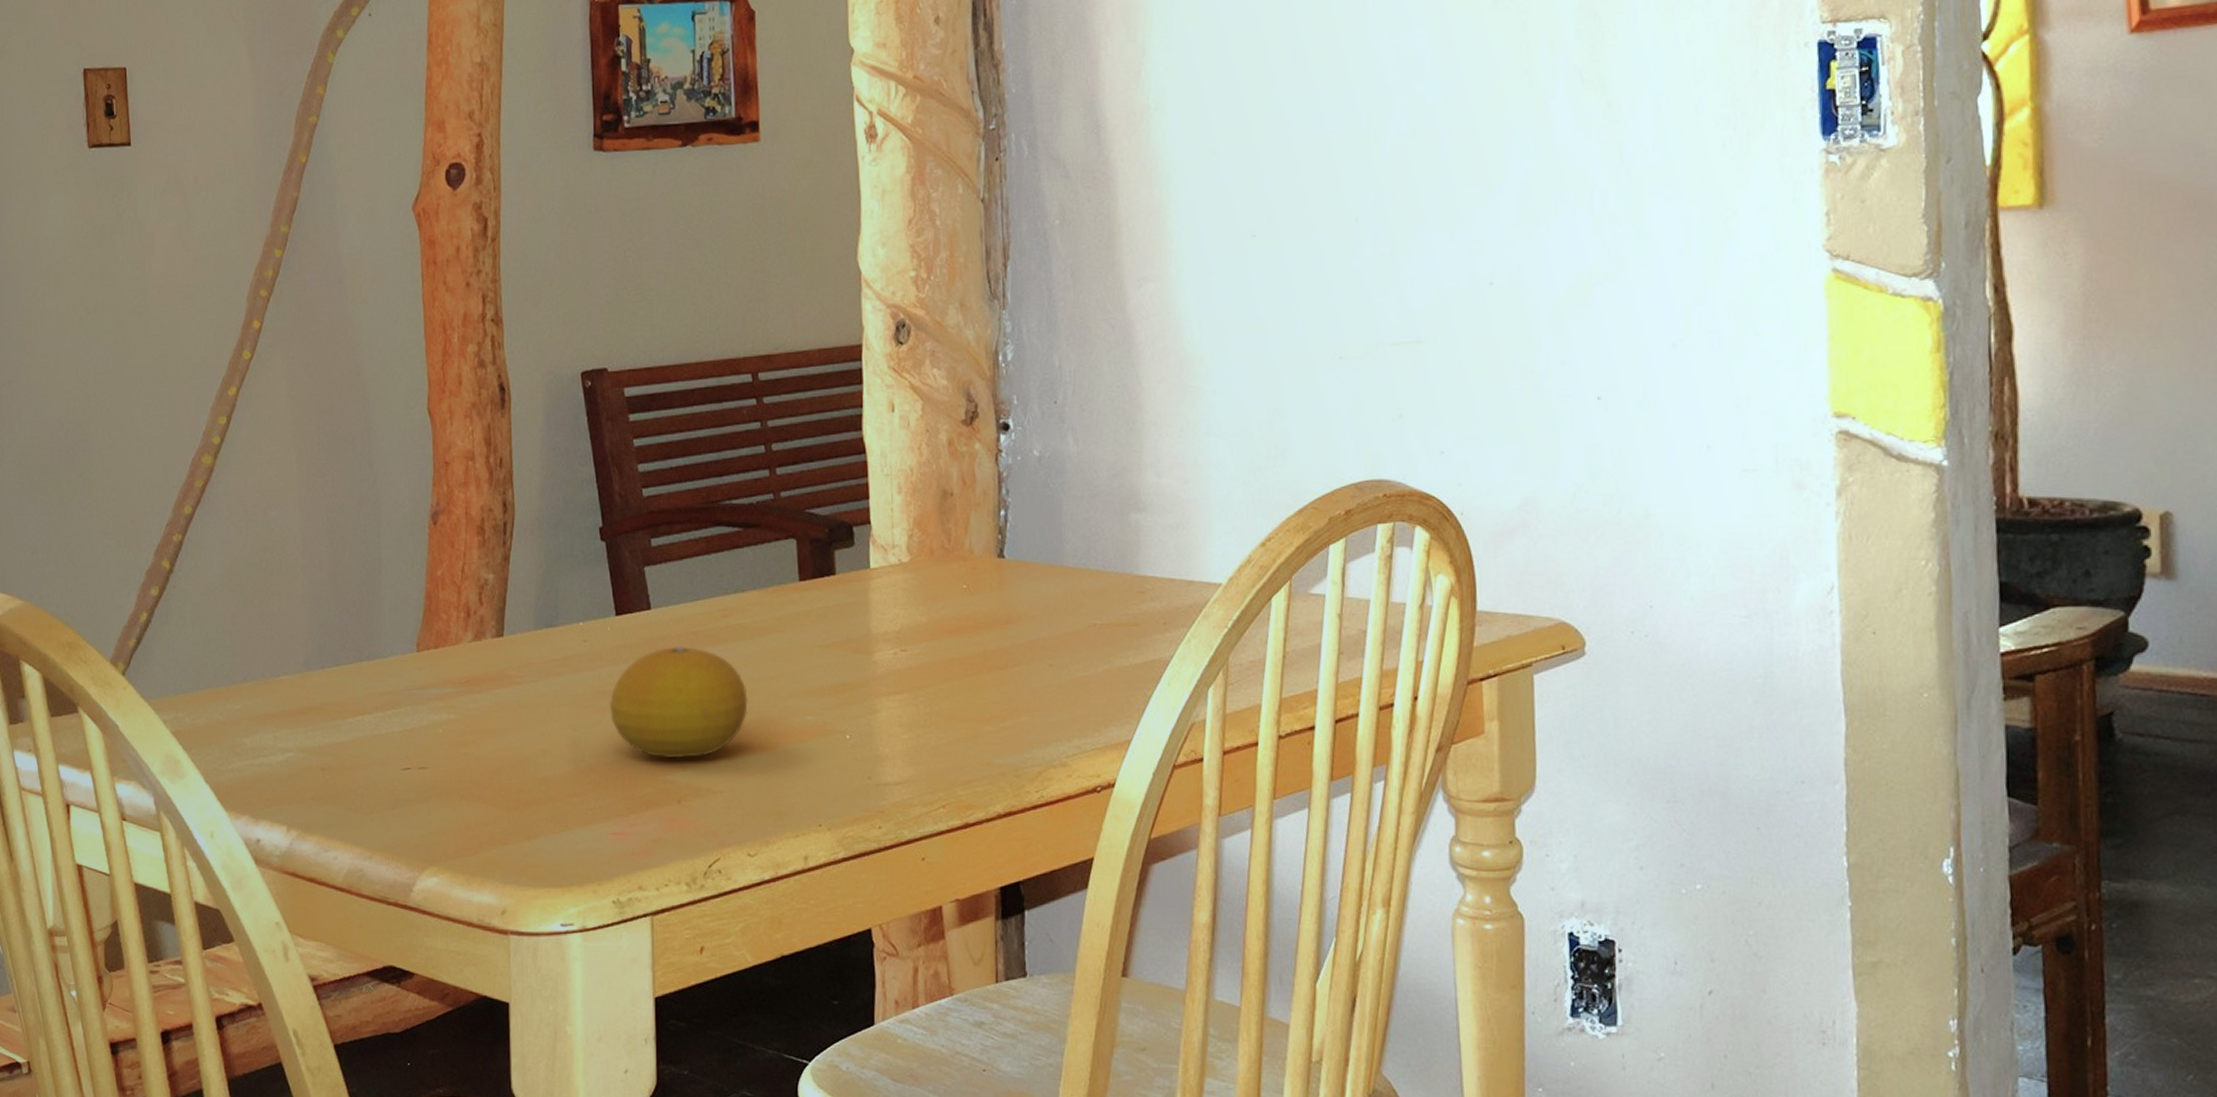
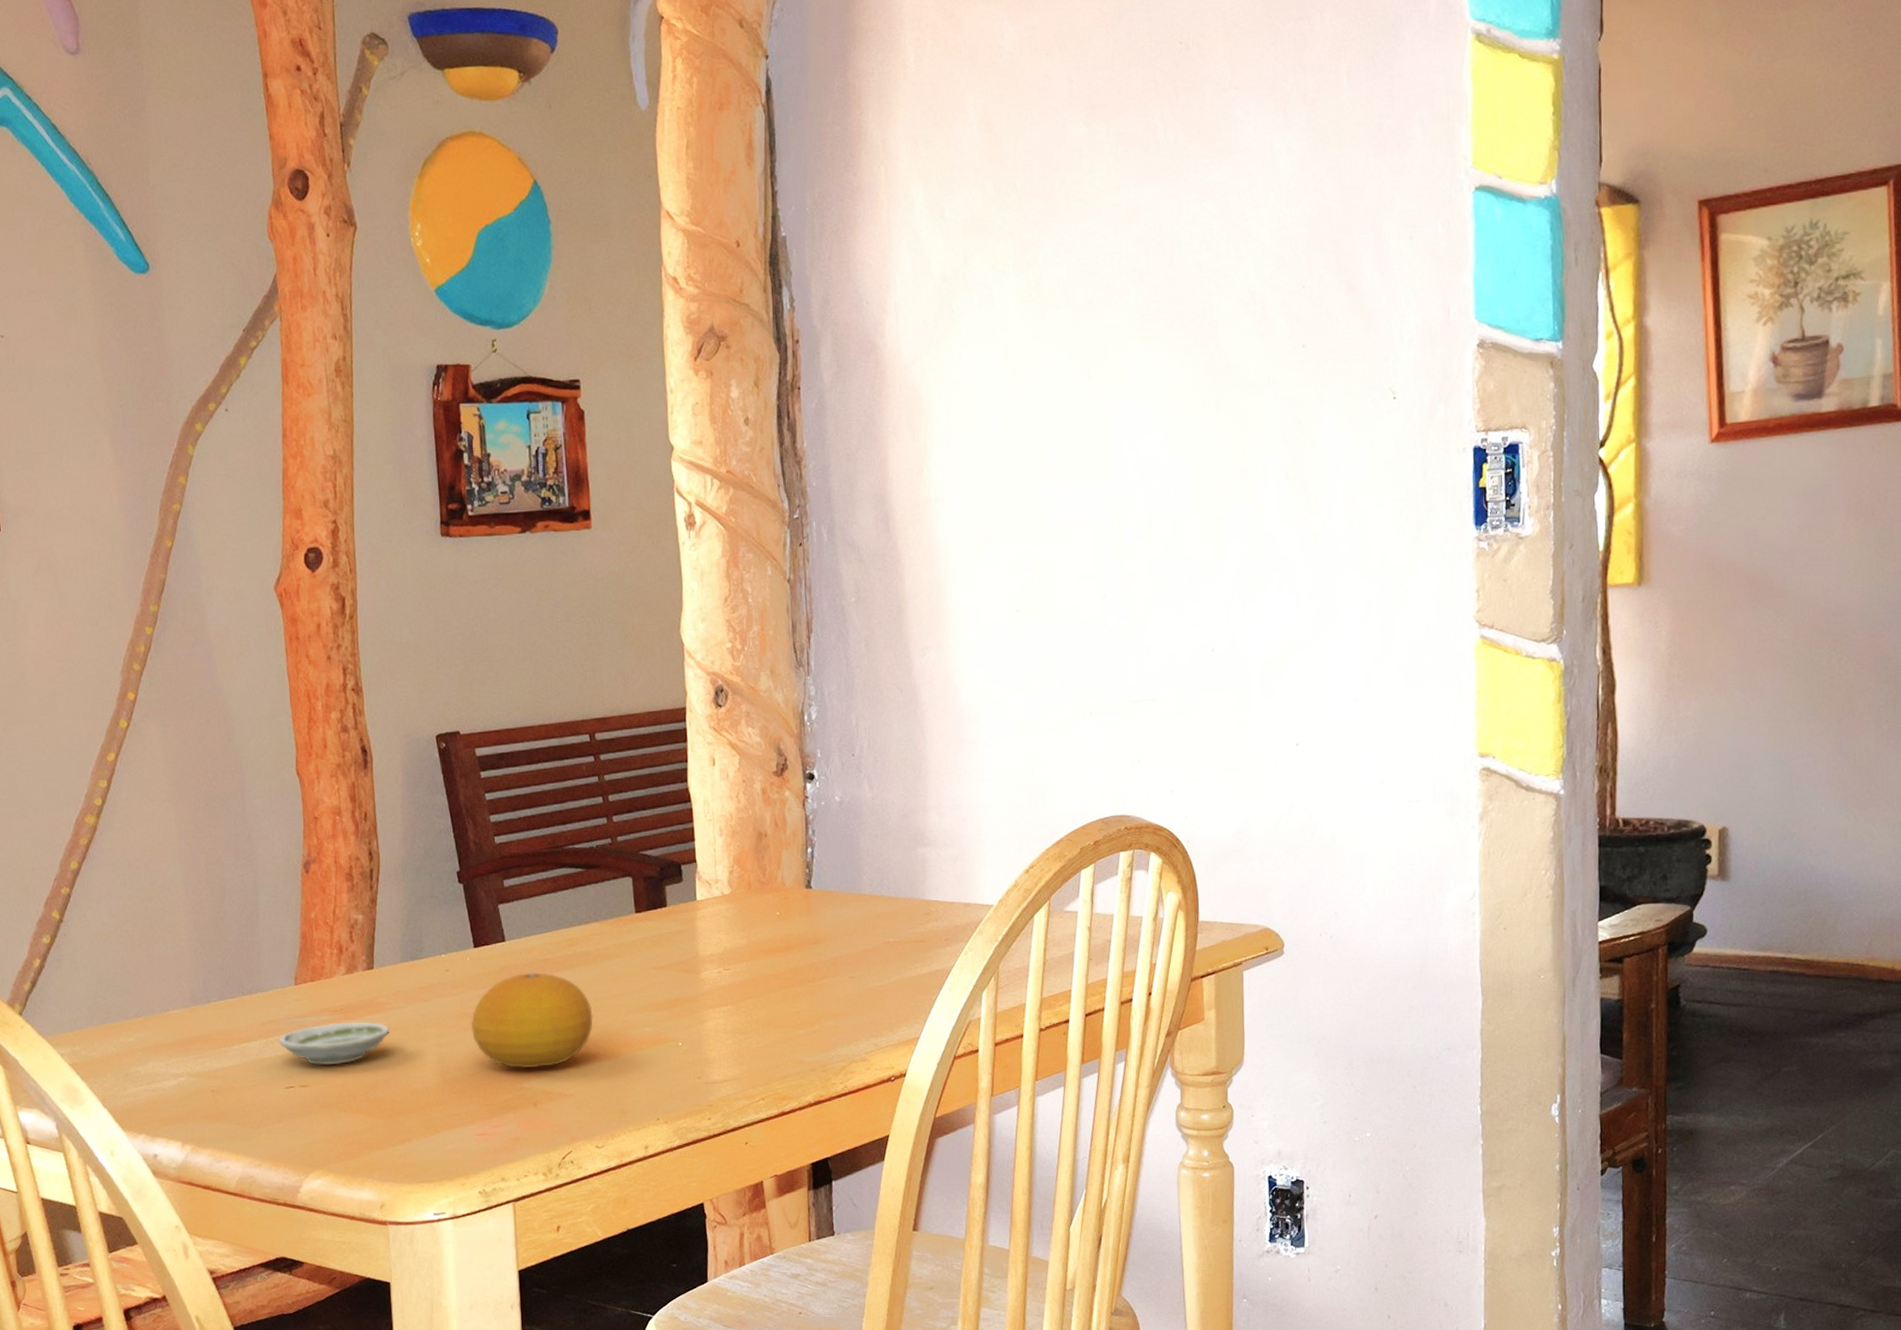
saucer: none [397,696,520,744] -> present [279,1022,391,1065]

